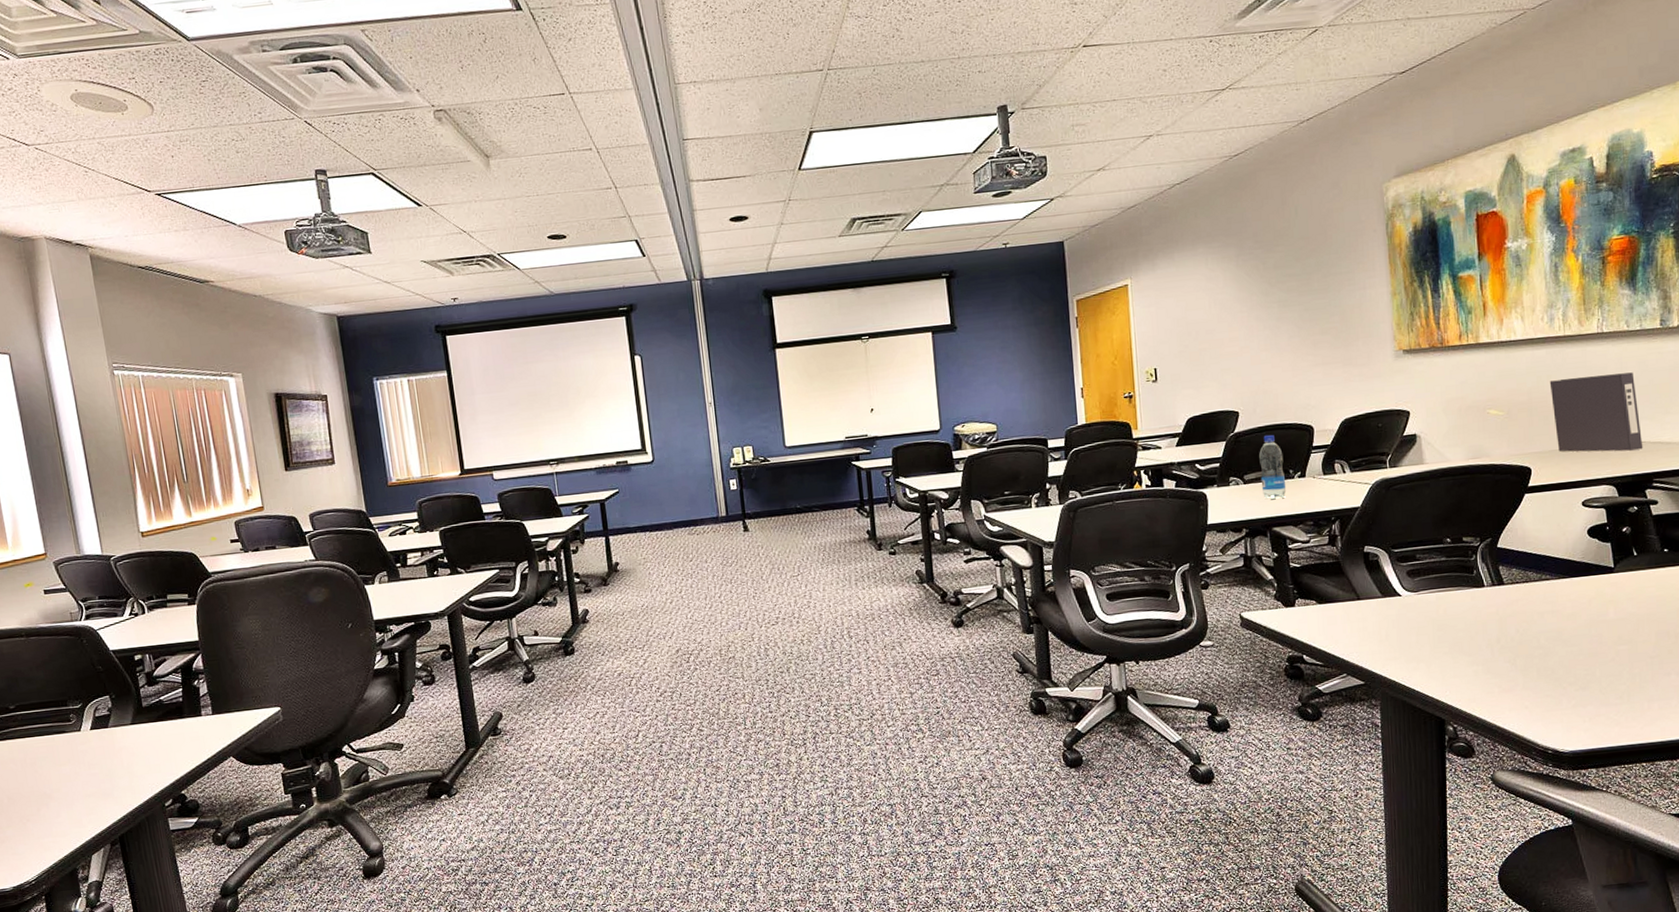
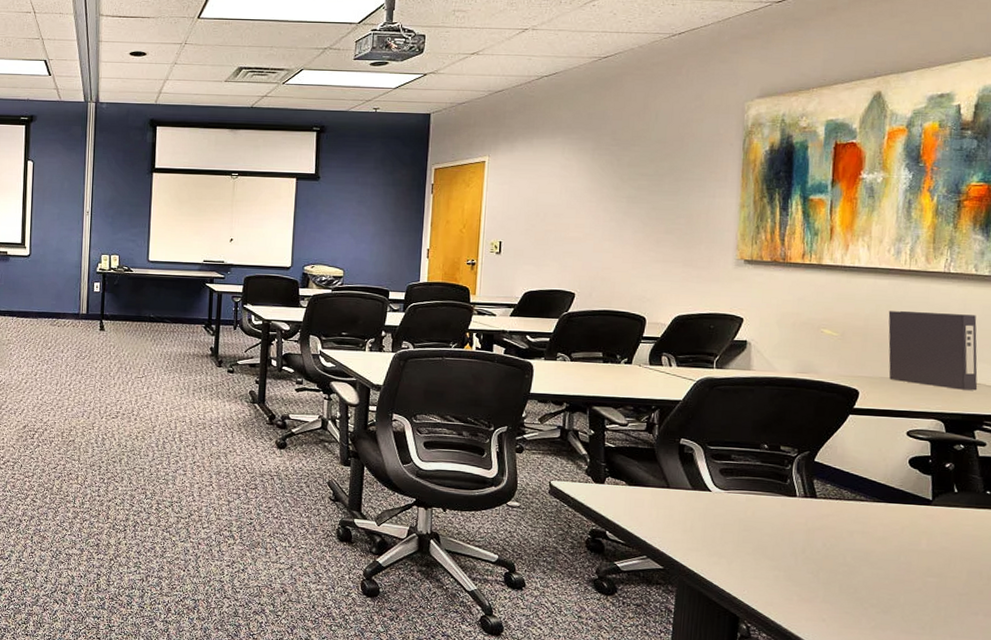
bottle: present [1259,434,1287,500] -> none [587,319,613,381]

